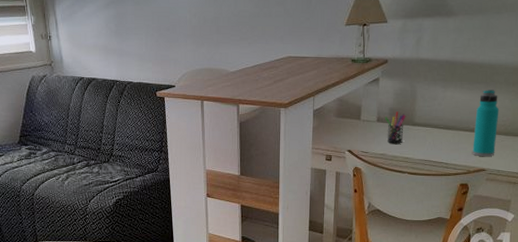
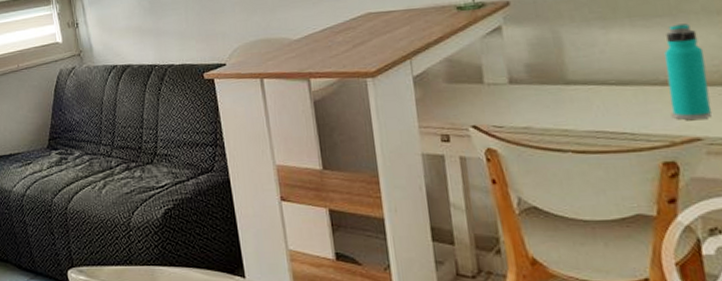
pen holder: present [384,111,406,144] -> none [519,67,555,112]

